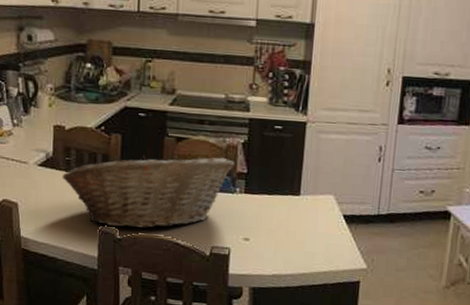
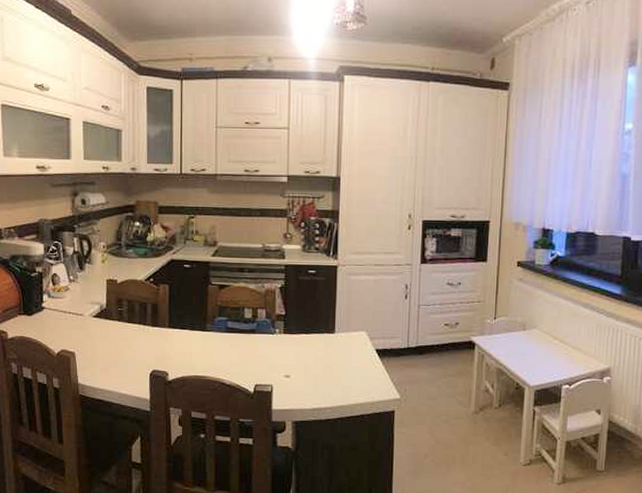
fruit basket: present [62,155,235,229] -> none [115,301,274,371]

